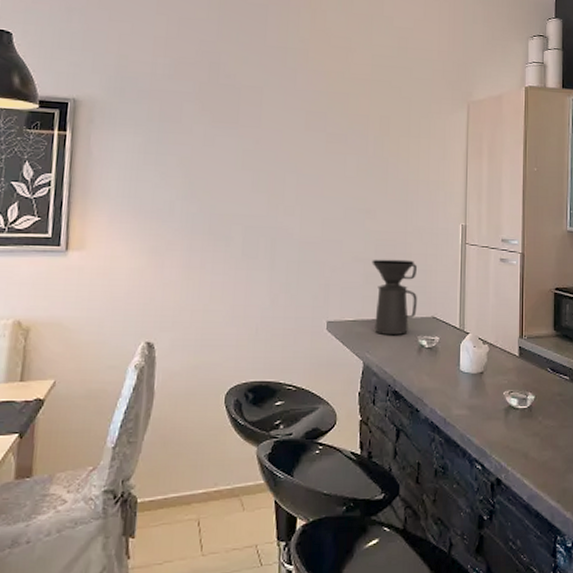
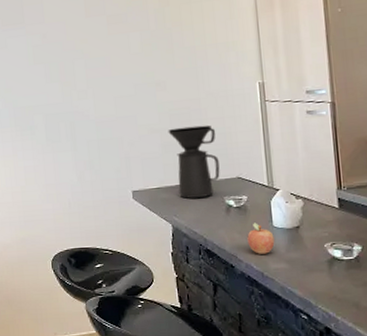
fruit: none [434,365,460,399] -> present [247,222,275,254]

